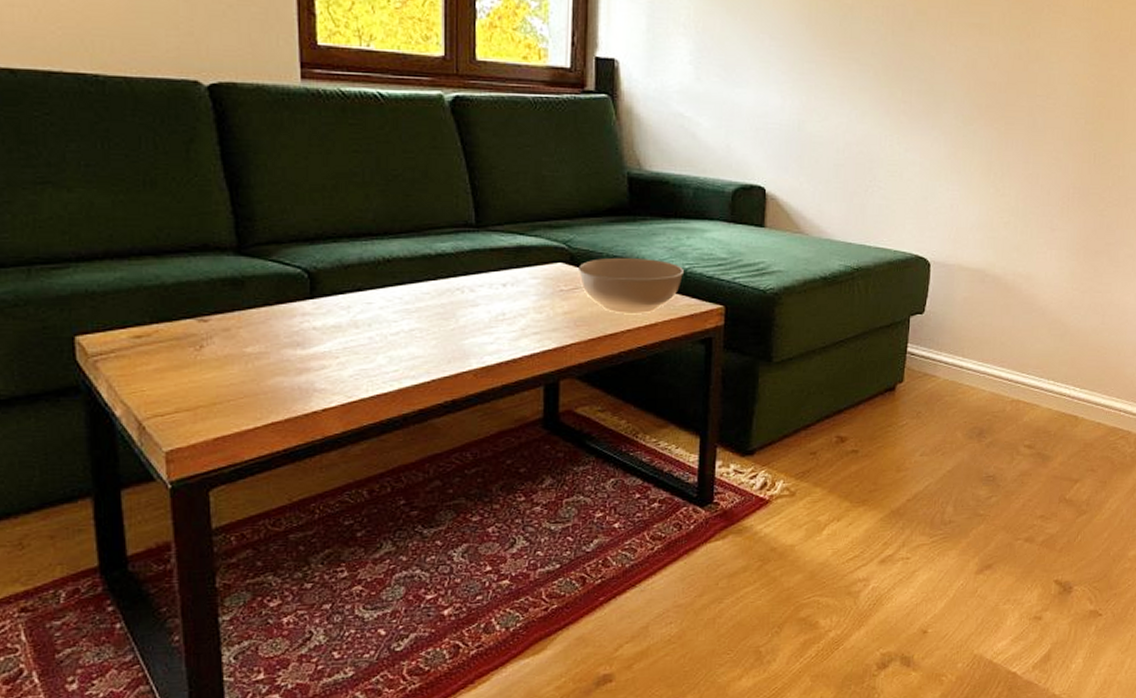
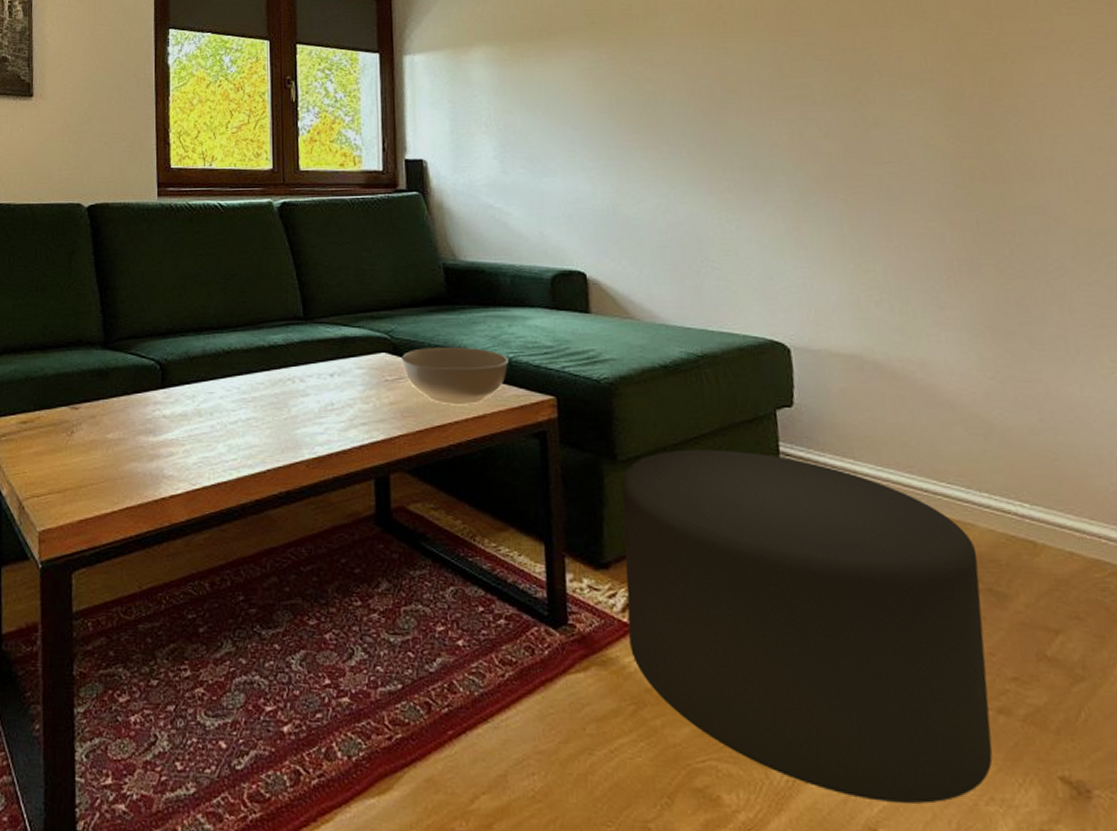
pouf: none [763,351,1036,611] -> present [622,449,993,804]

